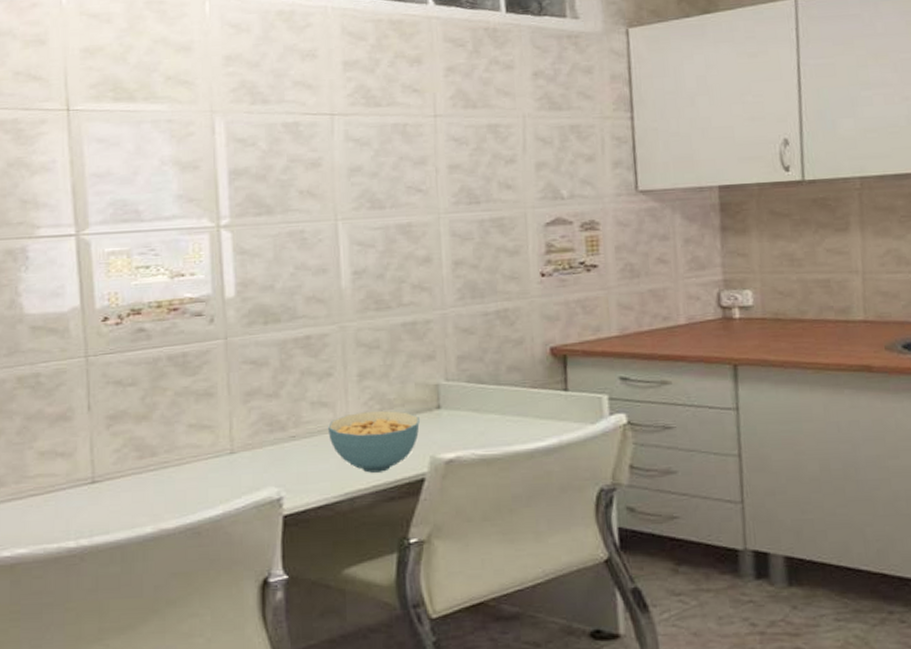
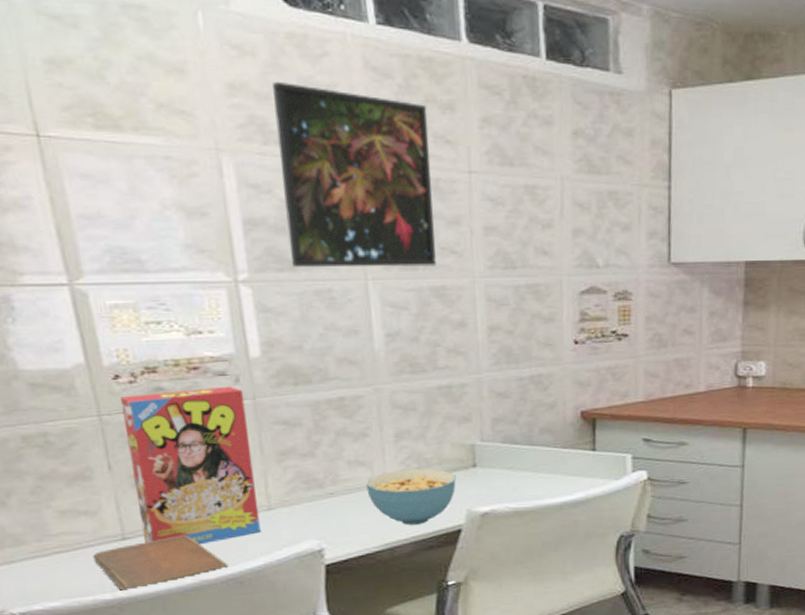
notebook: none [63,479,188,541] -> present [93,535,229,593]
cereal box: none [107,326,222,491] -> present [121,386,261,545]
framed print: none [262,50,402,211] -> present [273,81,436,267]

